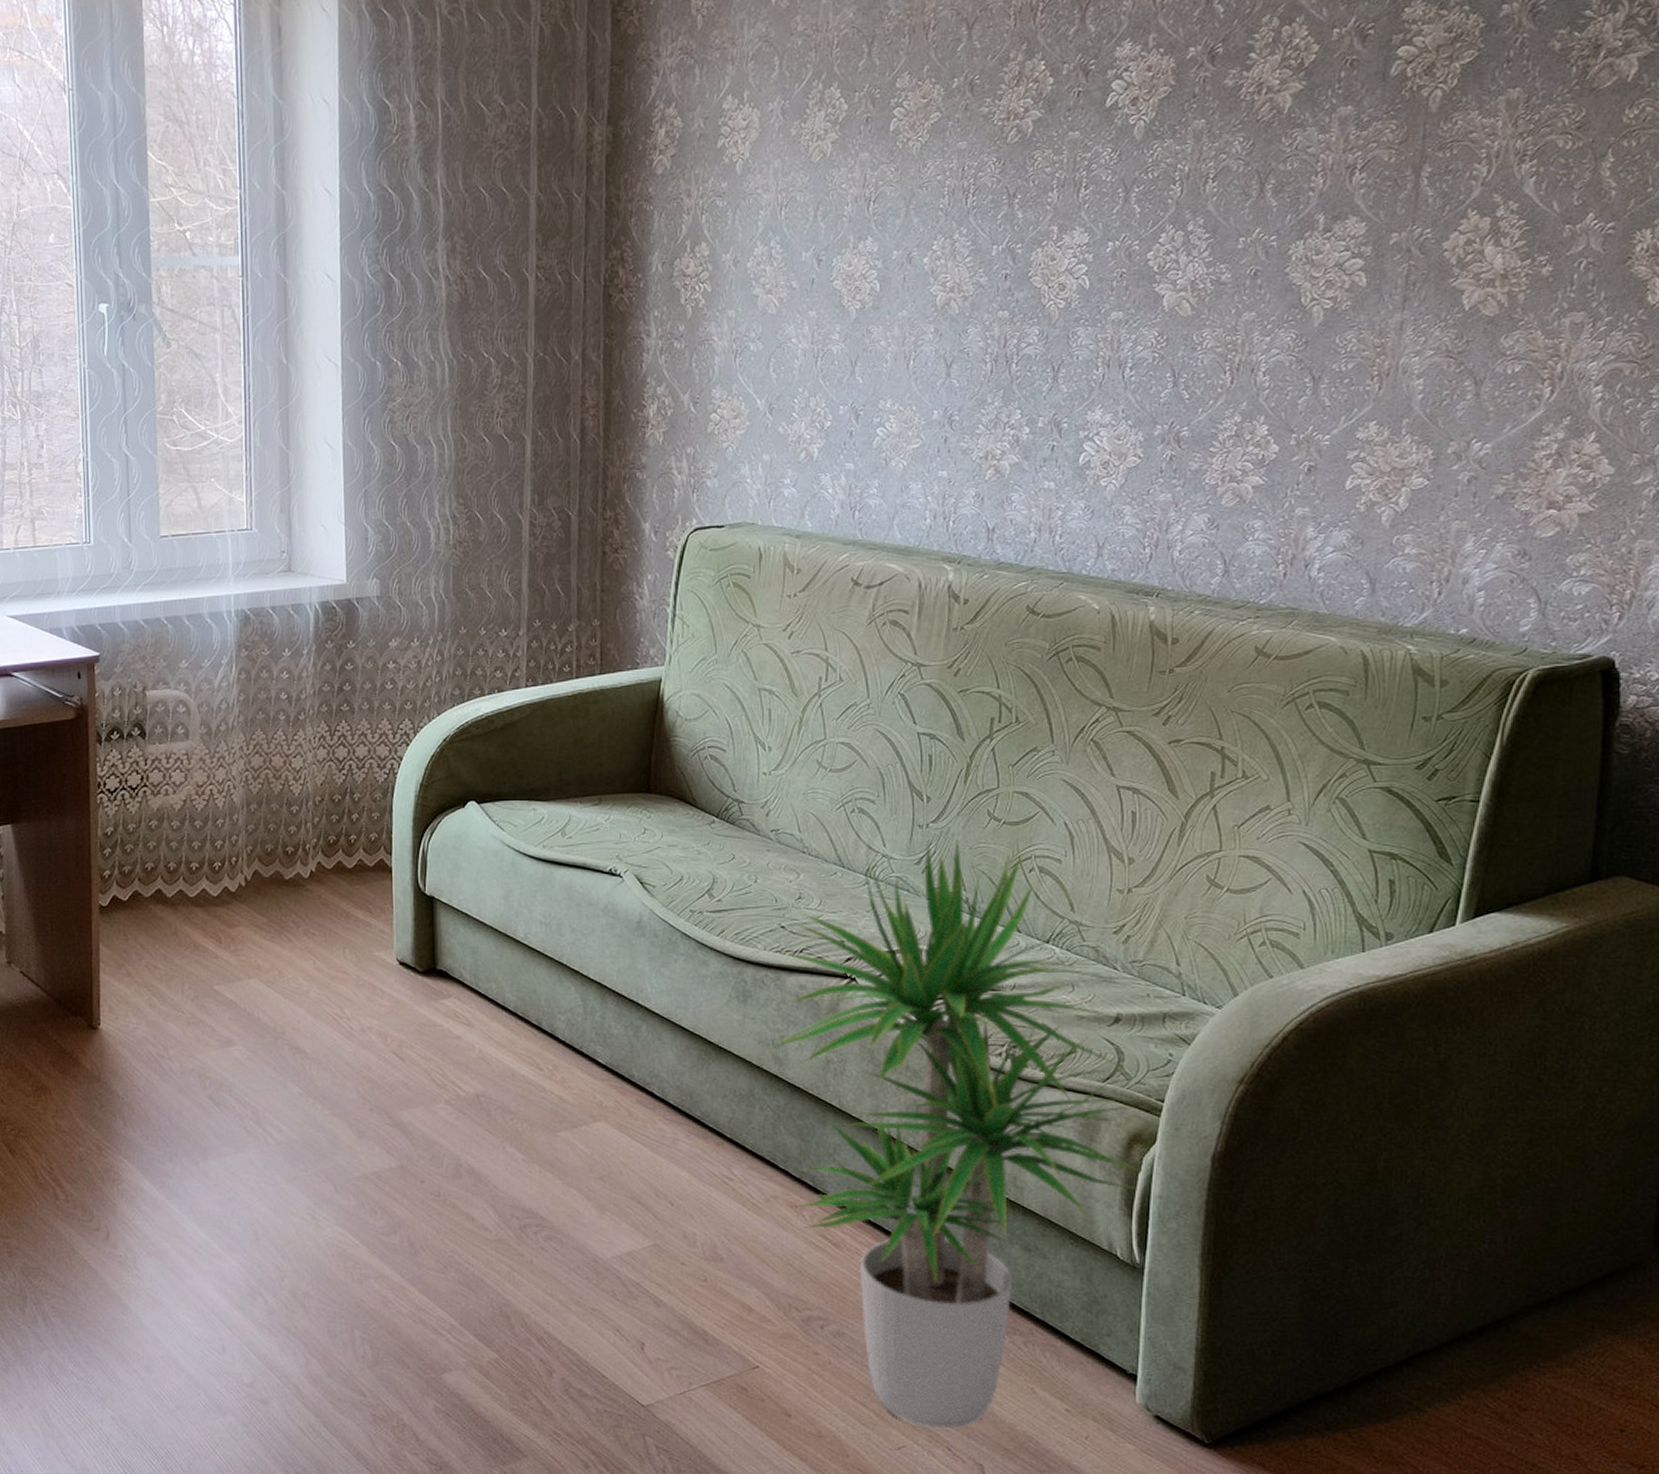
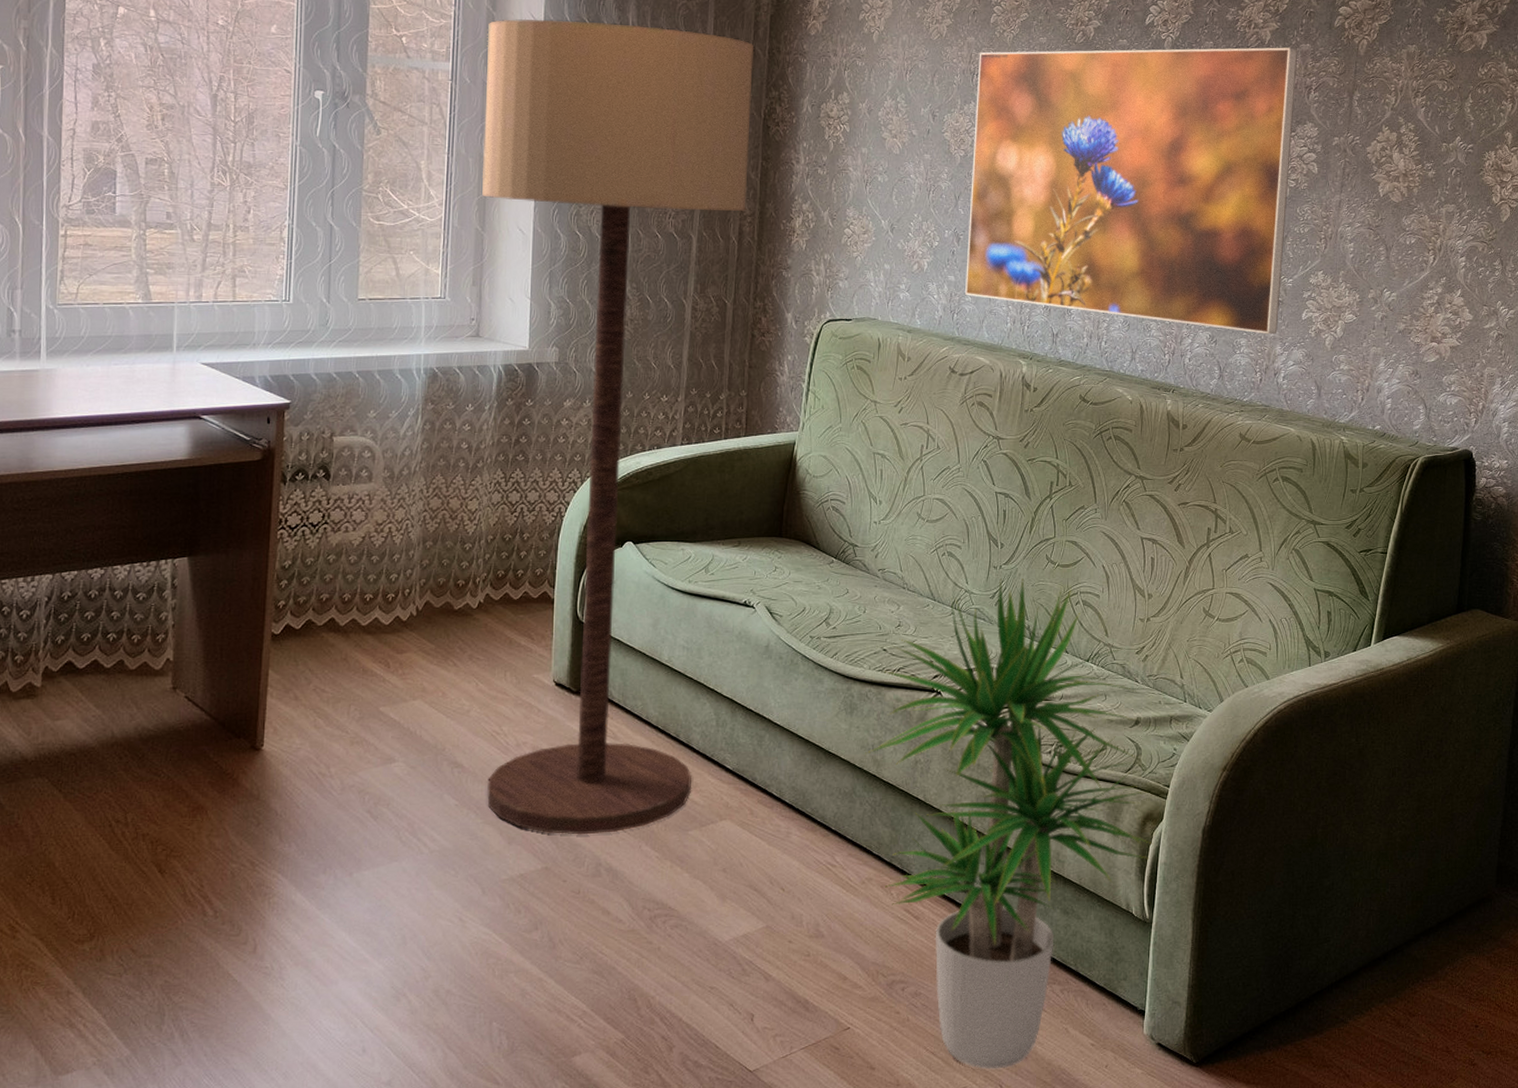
floor lamp: none [277,185,589,1132] -> present [482,18,755,835]
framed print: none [868,114,1334,513] -> present [965,47,1298,334]

